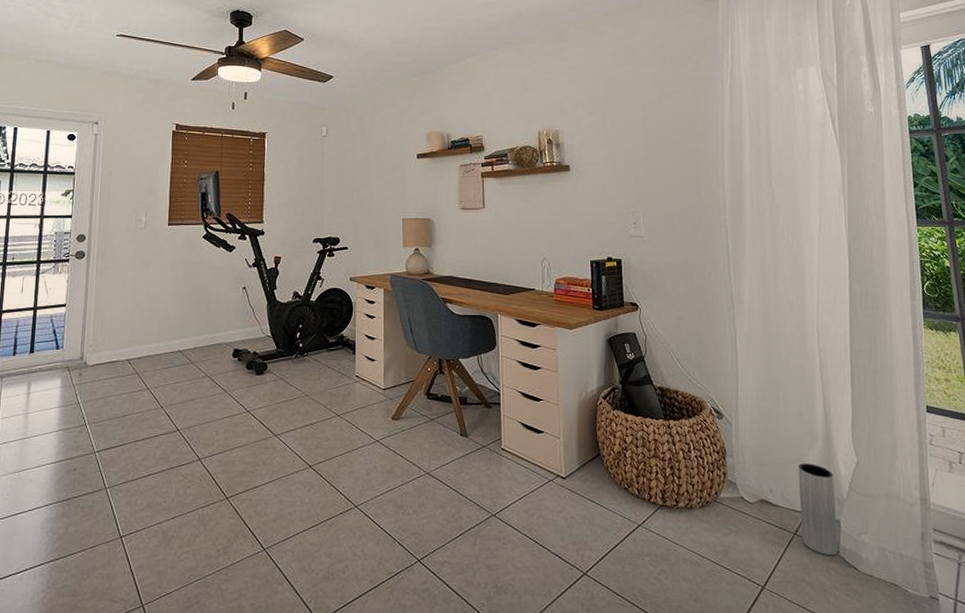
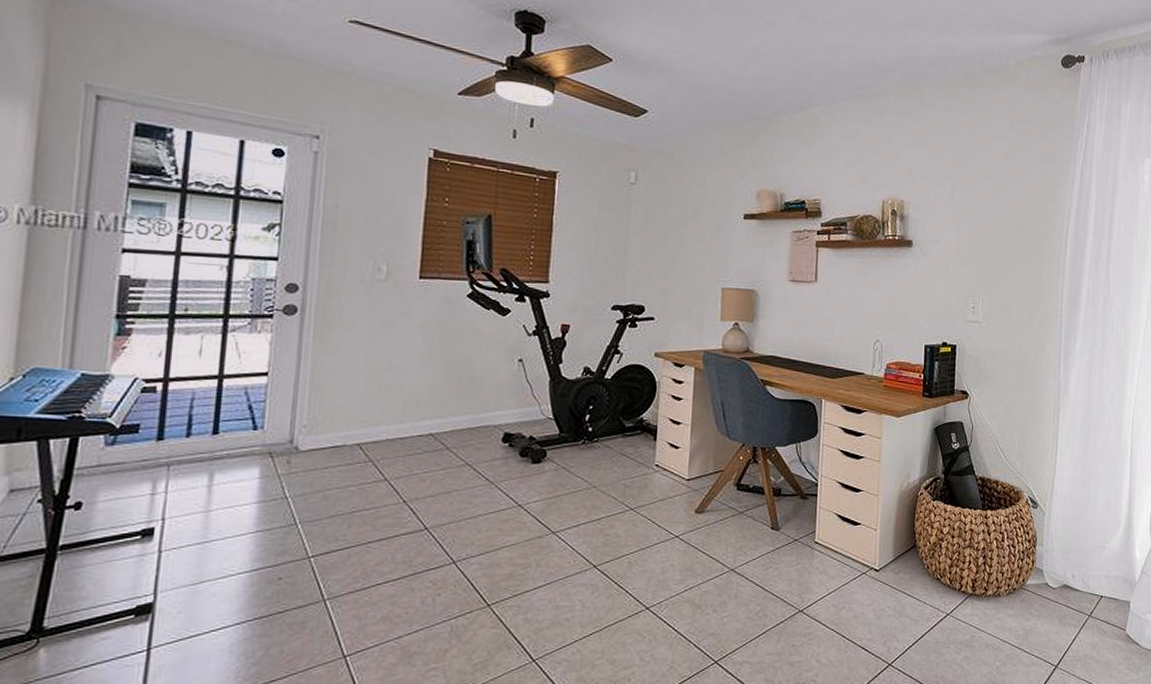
vase: present [798,463,839,555] -> none [1095,549,1130,634]

